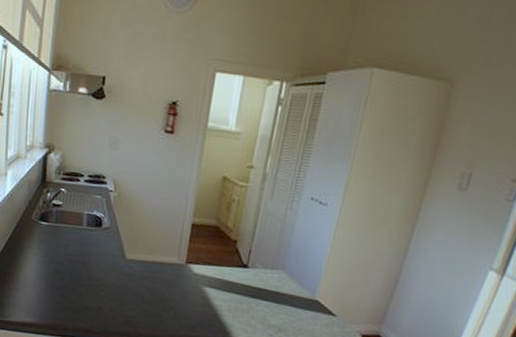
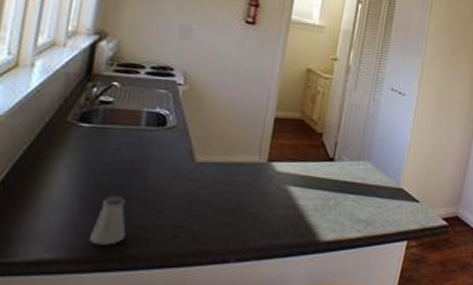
saltshaker: none [53,280,77,318] -> present [90,195,126,245]

